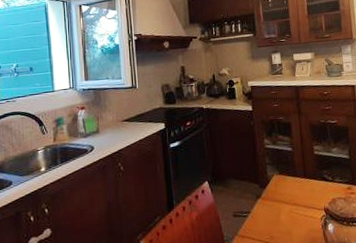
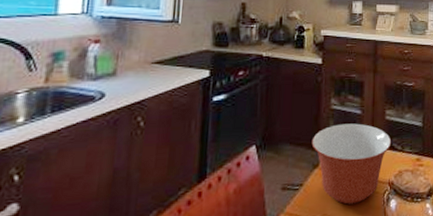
mixing bowl: none [252,159,323,228] -> present [311,123,392,205]

